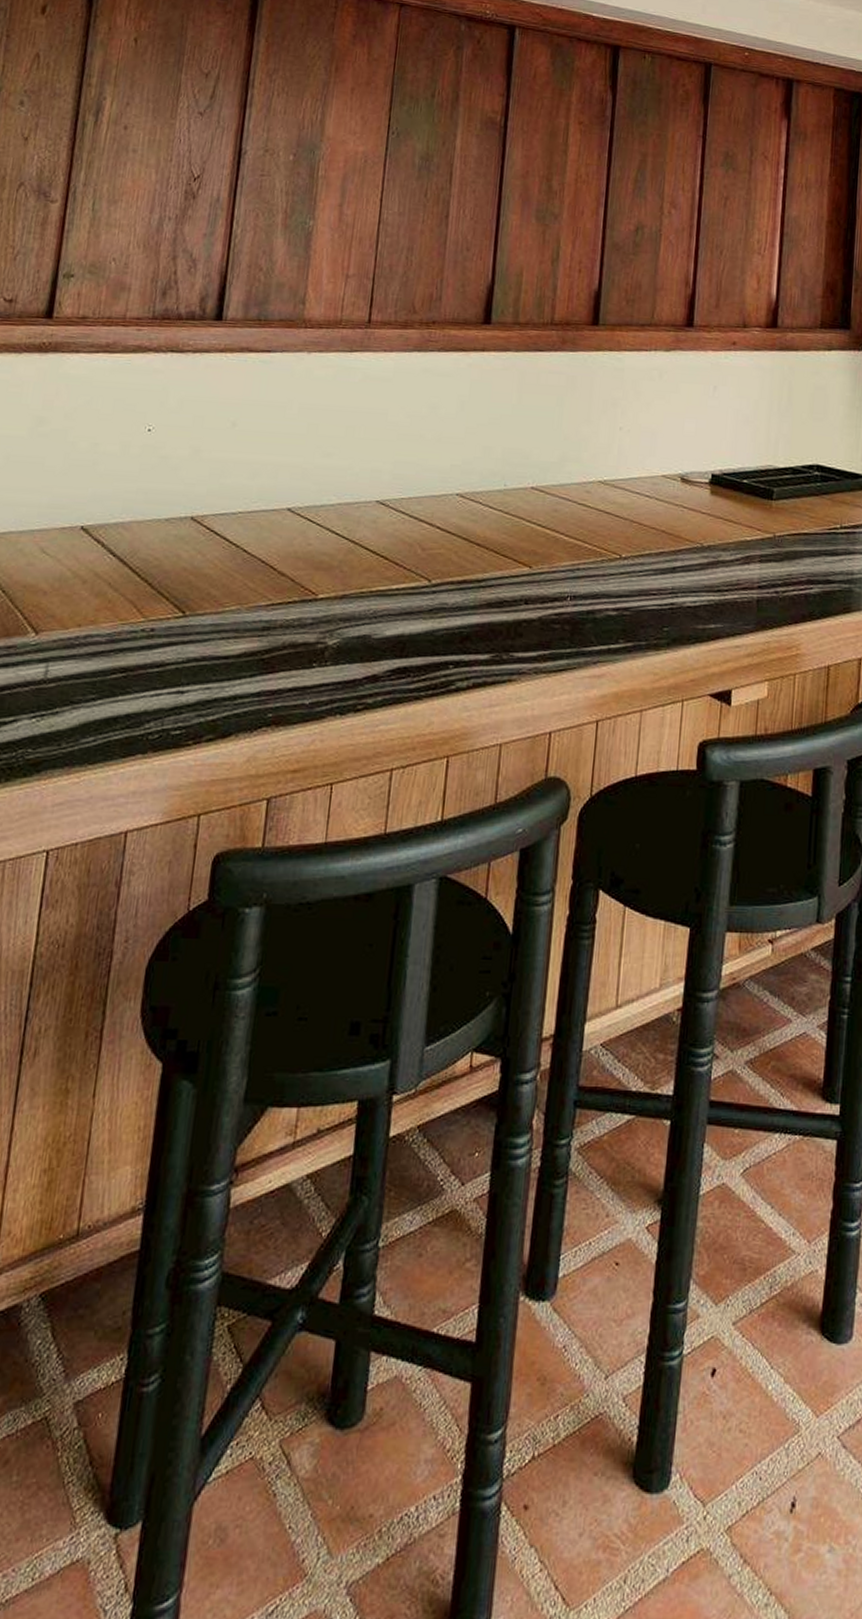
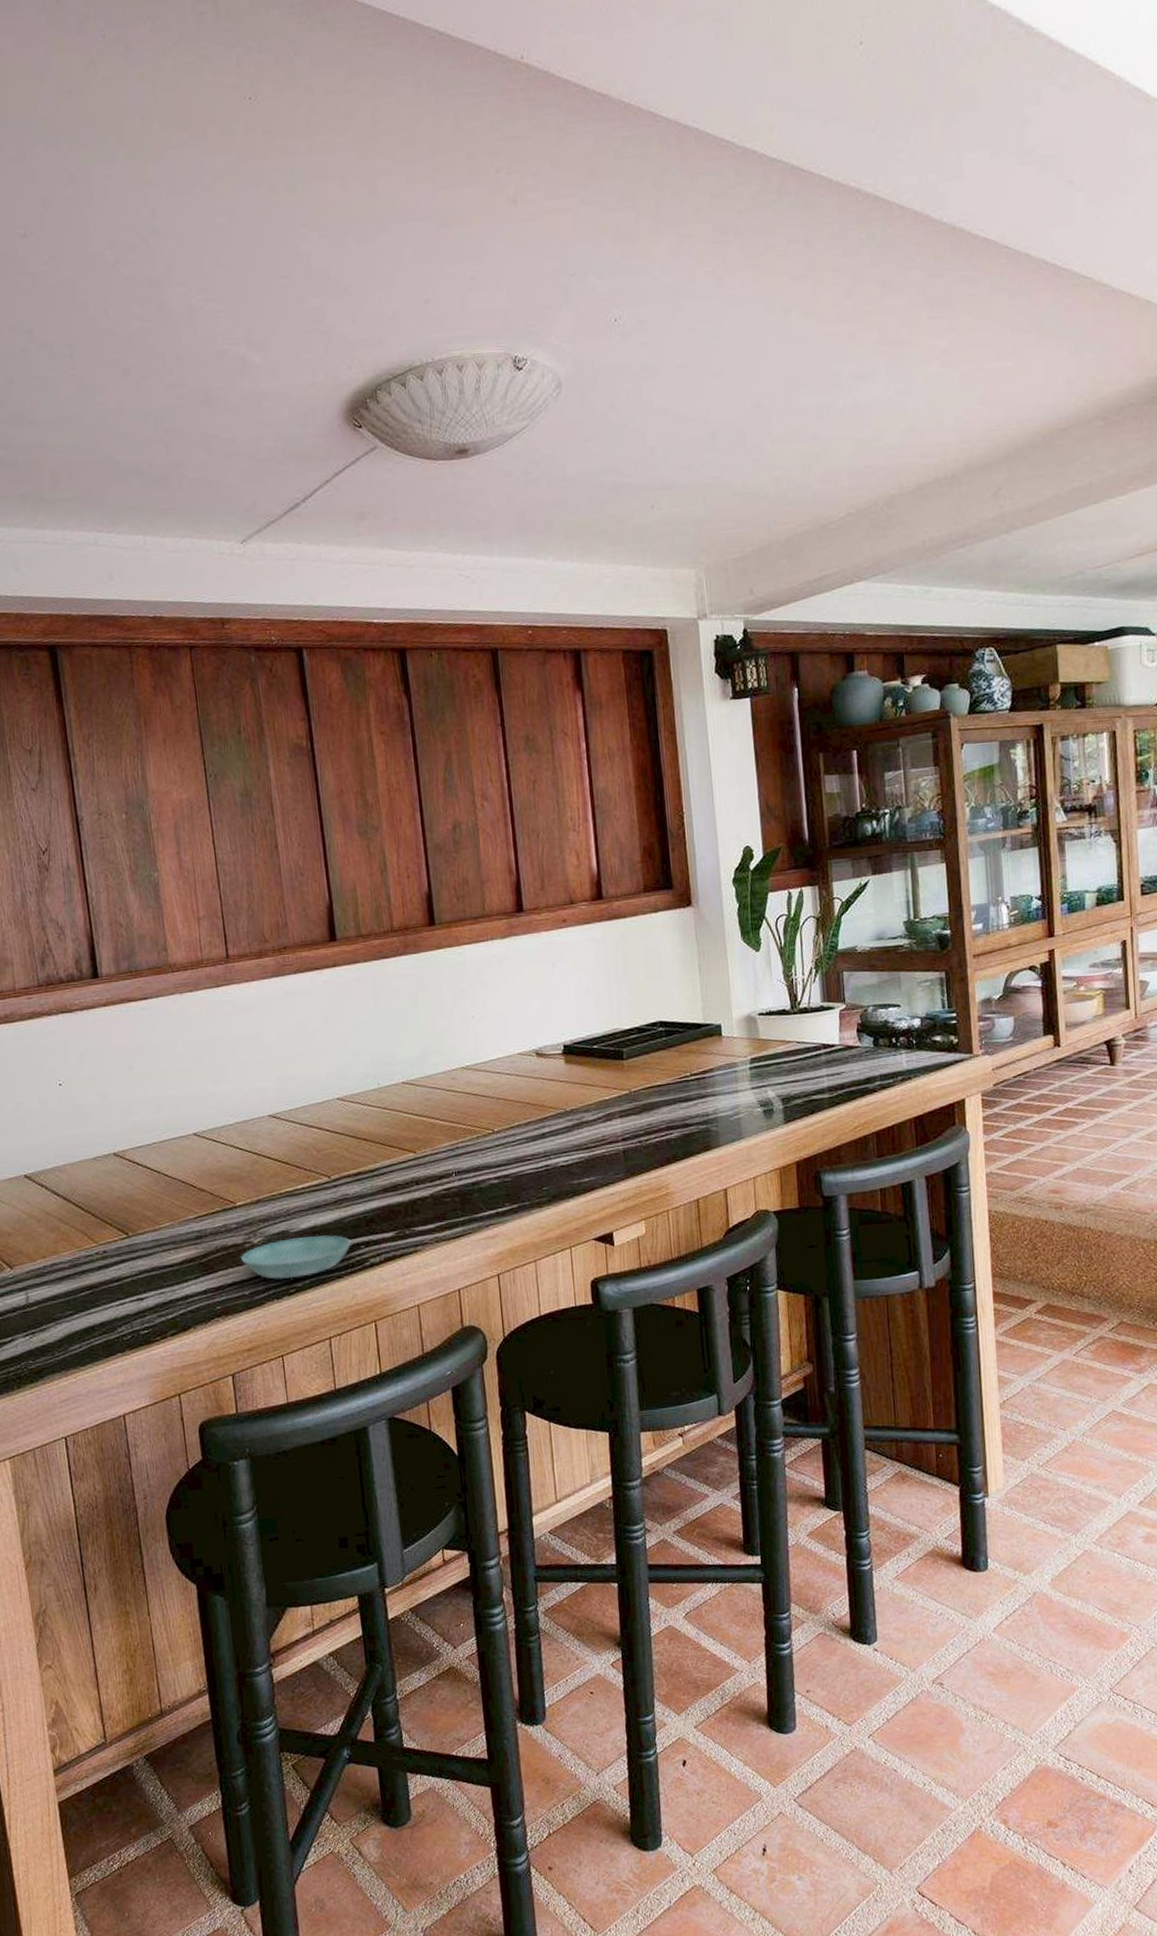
saucer: none [308,644,440,693] -> present [240,1235,352,1280]

